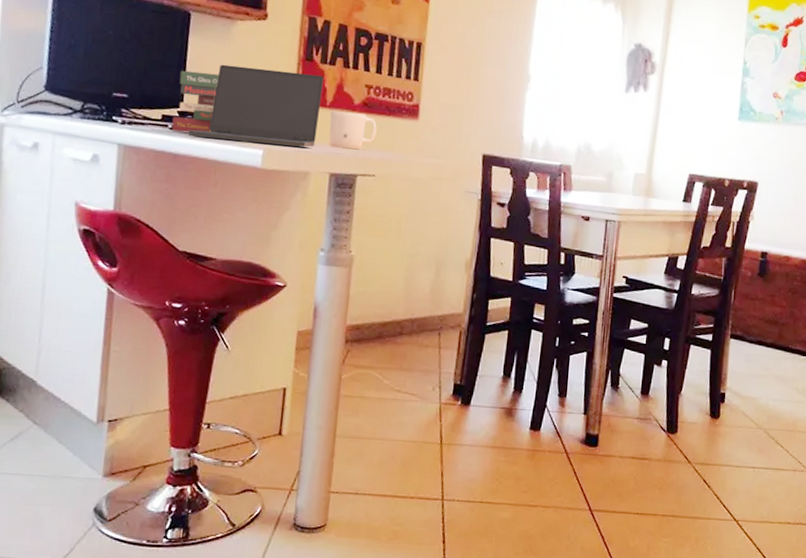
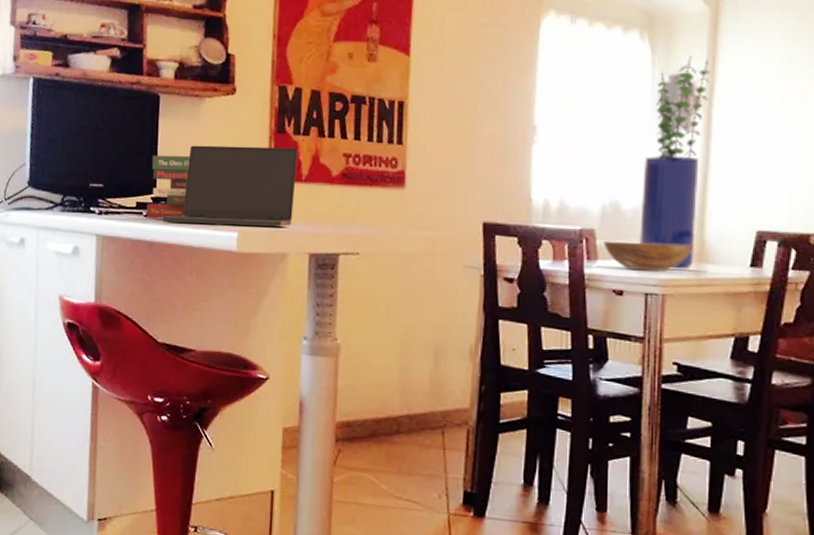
mug: present [329,110,377,150] -> none [306,185,359,226]
bowl: none [576,175,644,203] -> present [603,240,694,272]
vase: none [604,30,664,202] -> present [640,56,710,270]

